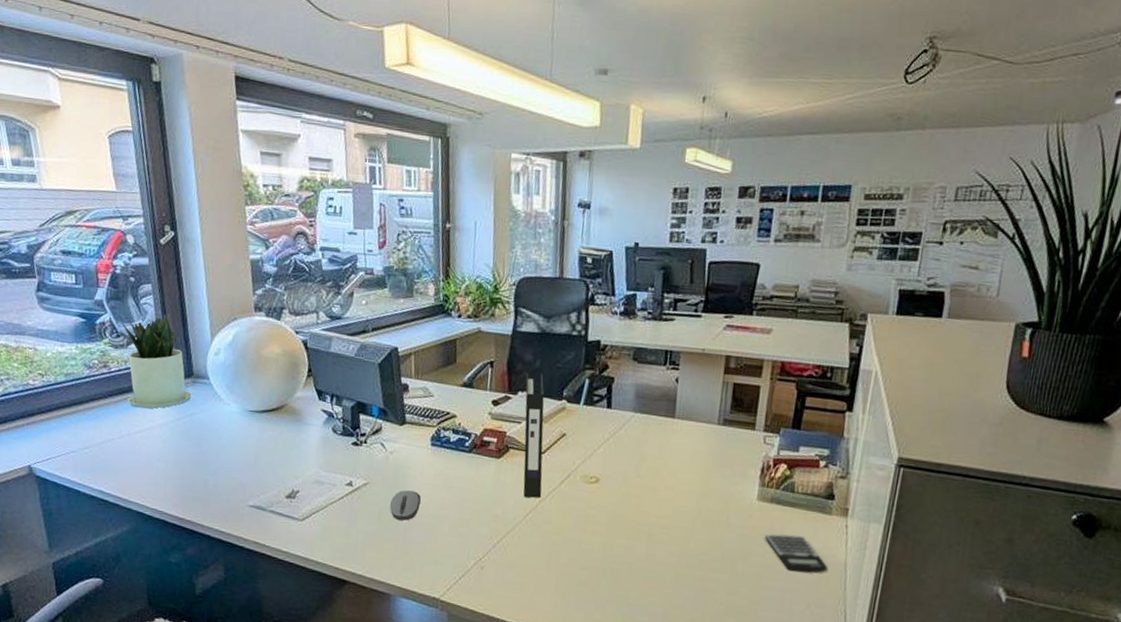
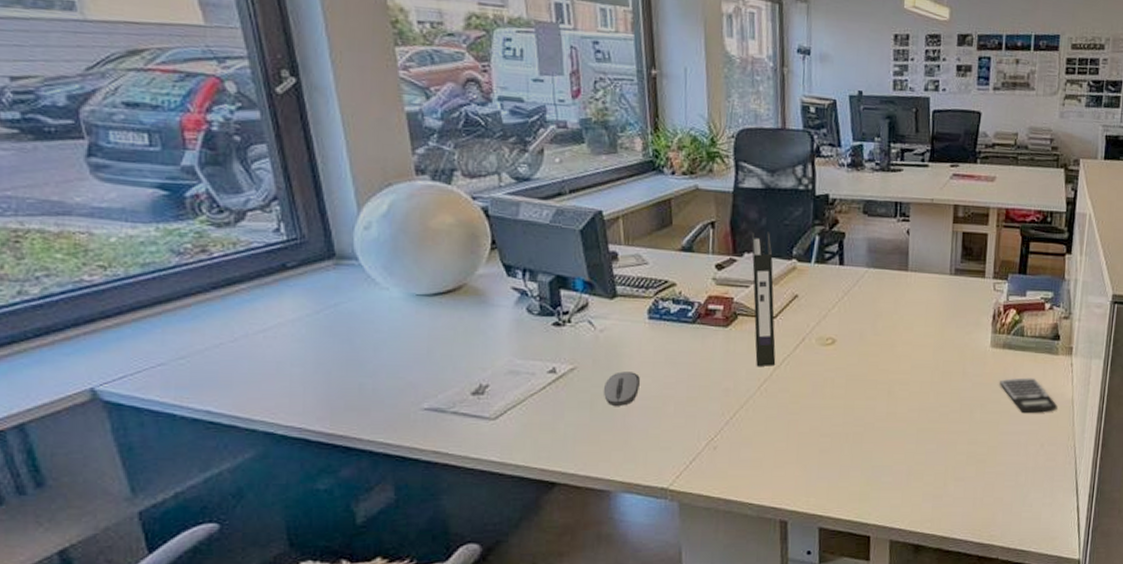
planter: present [121,314,192,409] -> none [224,181,335,302]

